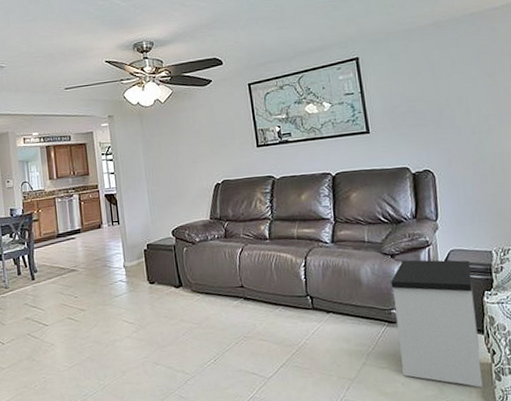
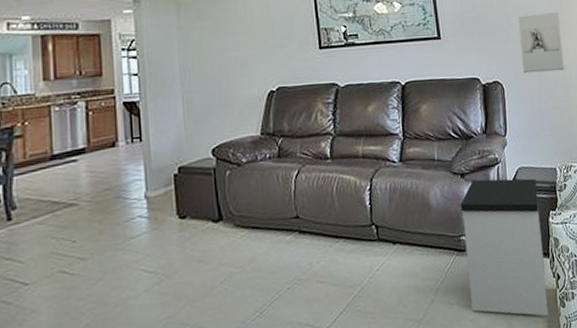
wall sculpture: none [449,99,502,162] -> present [517,11,564,73]

